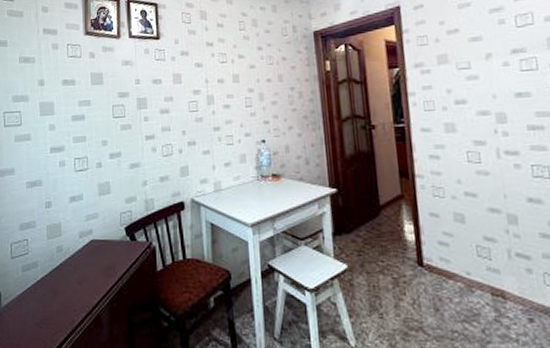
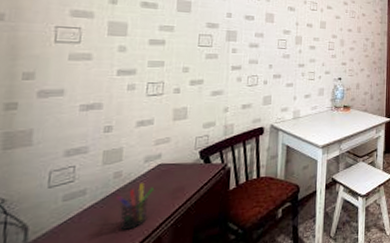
pen holder: none [61,259,89,306] -> present [116,183,154,232]

